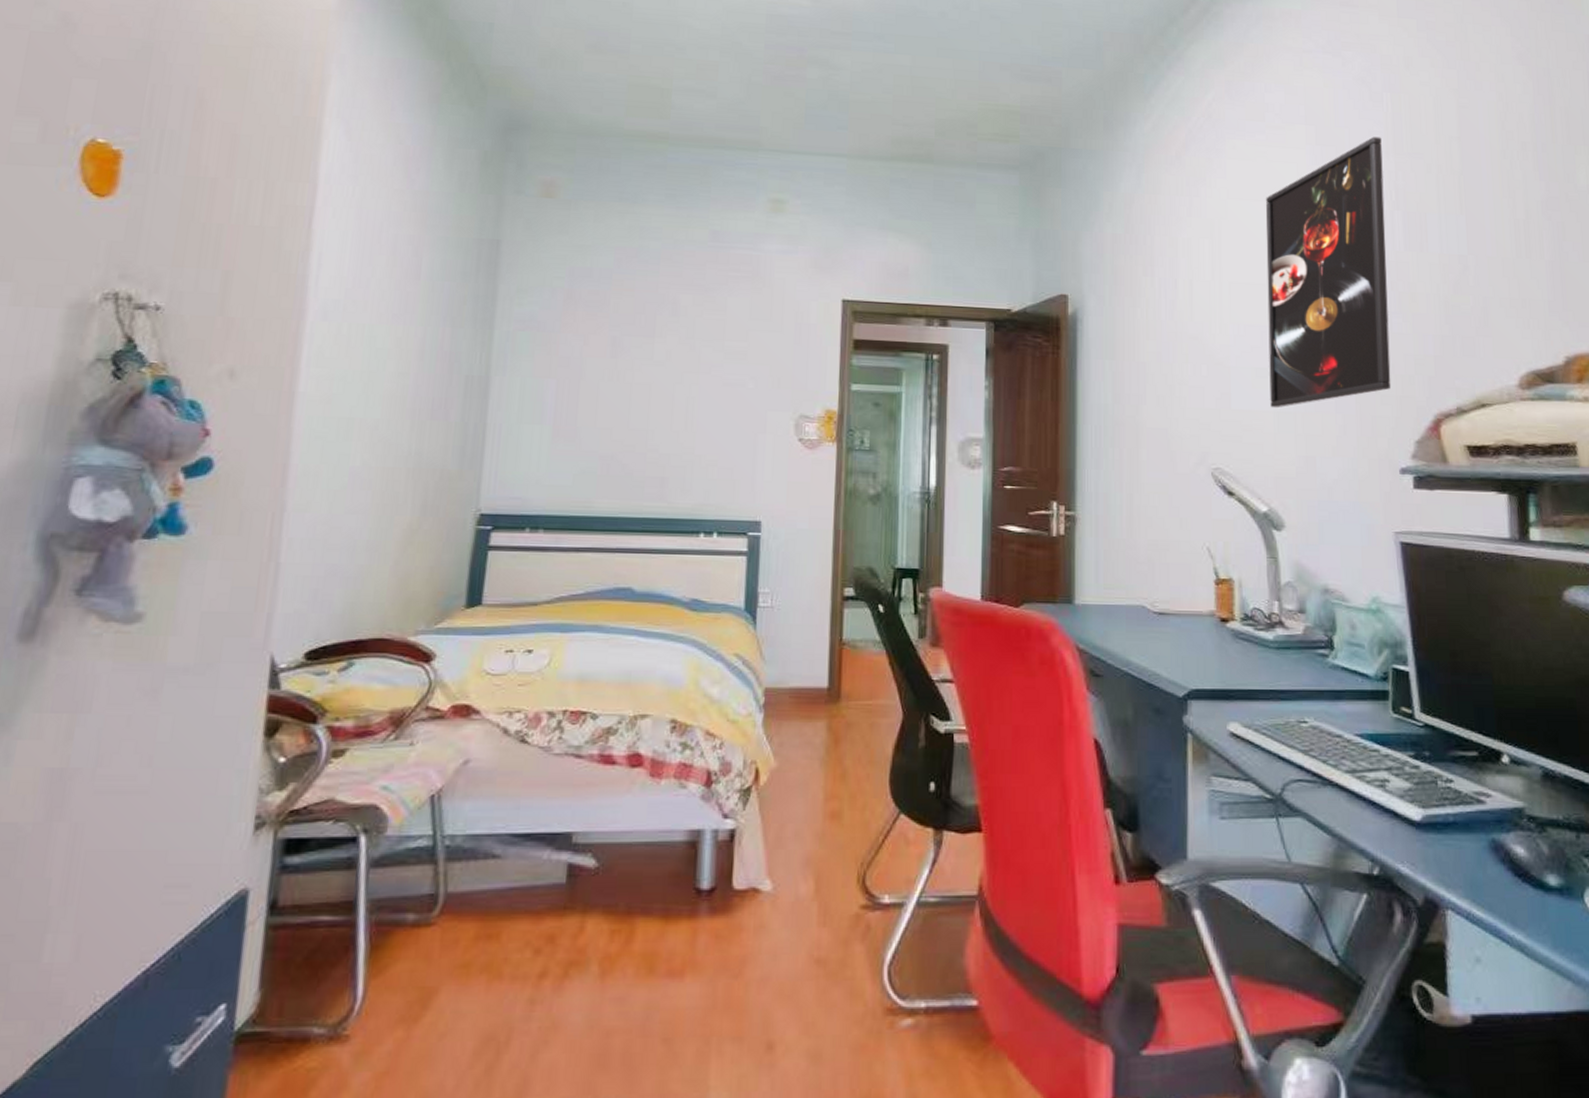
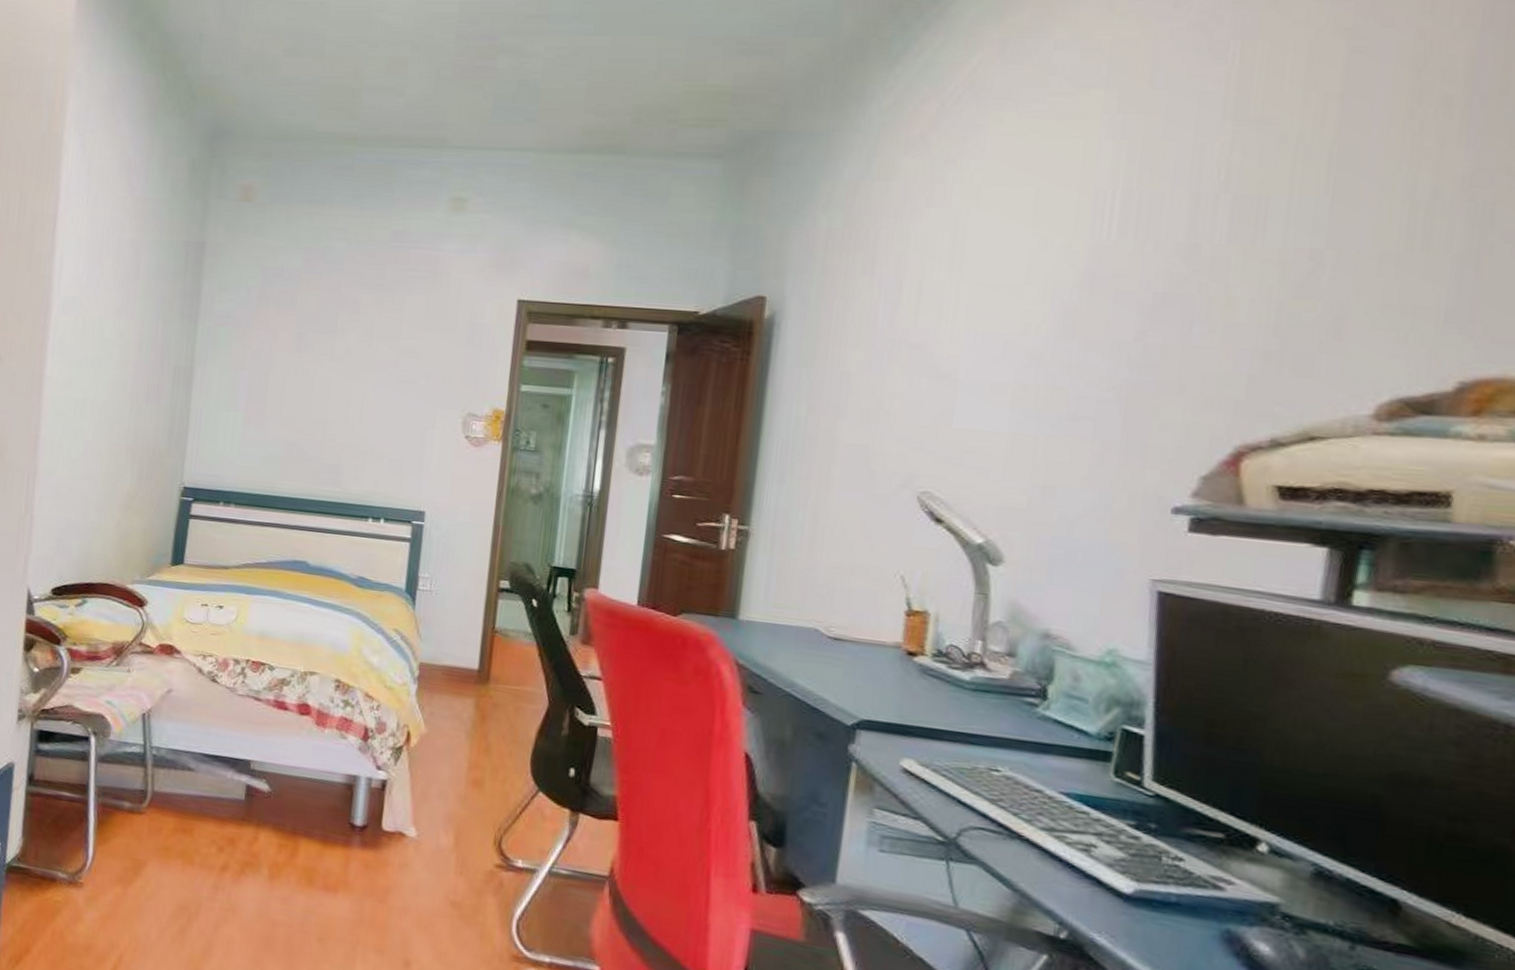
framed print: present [1265,136,1391,409] -> none [1004,98,1217,430]

